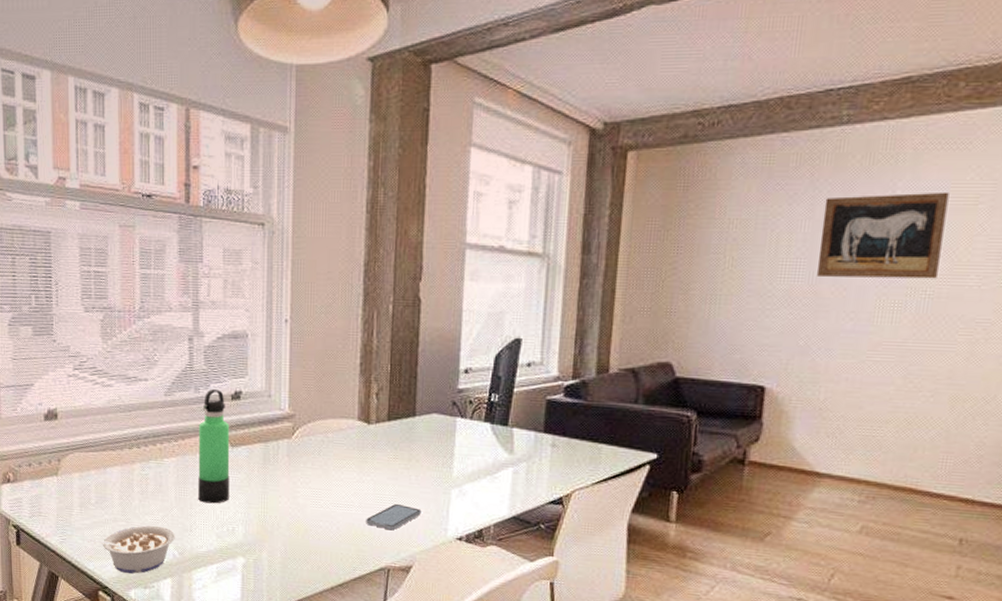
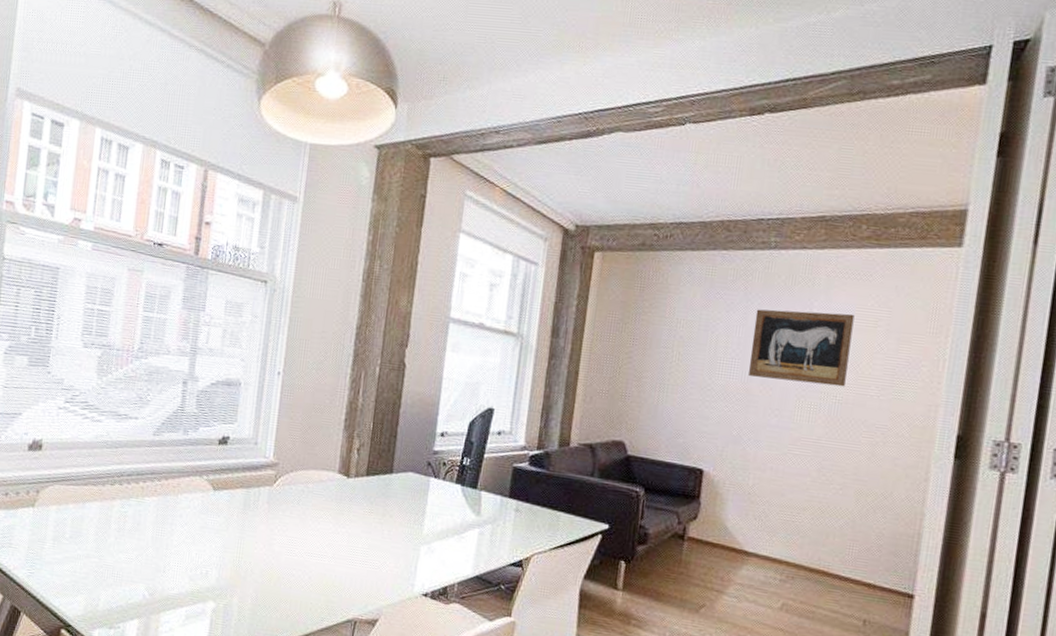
legume: present [87,525,175,574] -> none [56,563,148,613]
thermos bottle: present [198,389,230,504] -> none [175,432,215,546]
smartphone: present [366,503,422,531] -> none [337,556,391,583]

